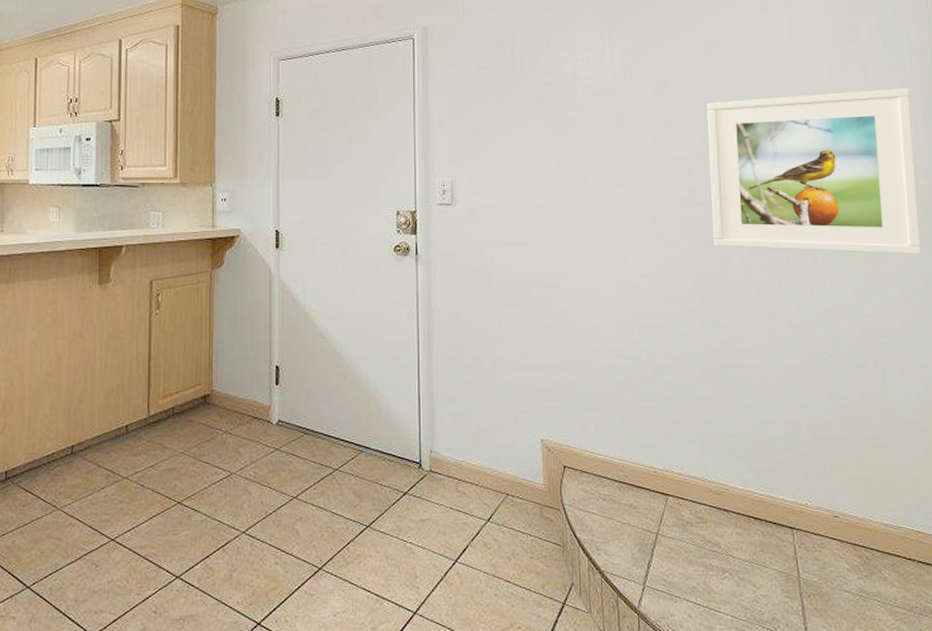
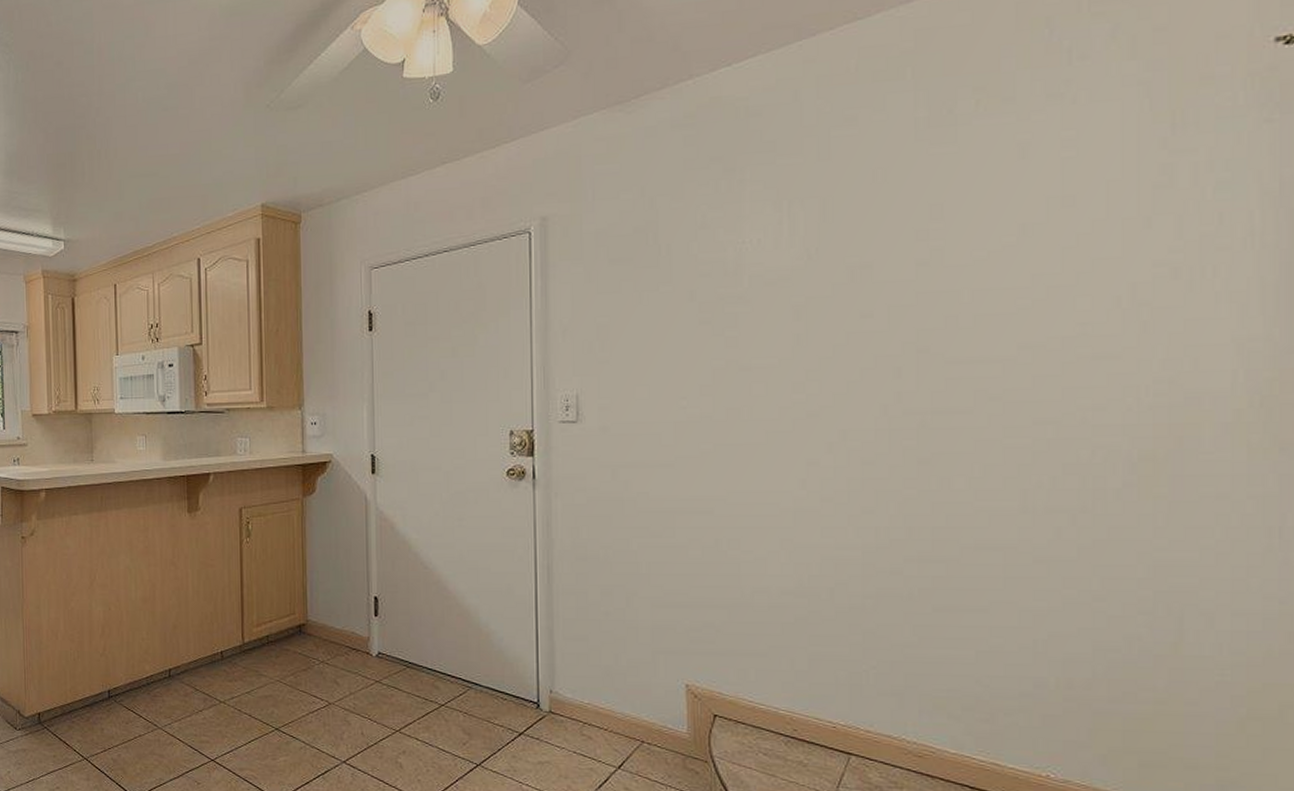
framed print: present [706,87,922,254] -> none [926,245,1257,471]

